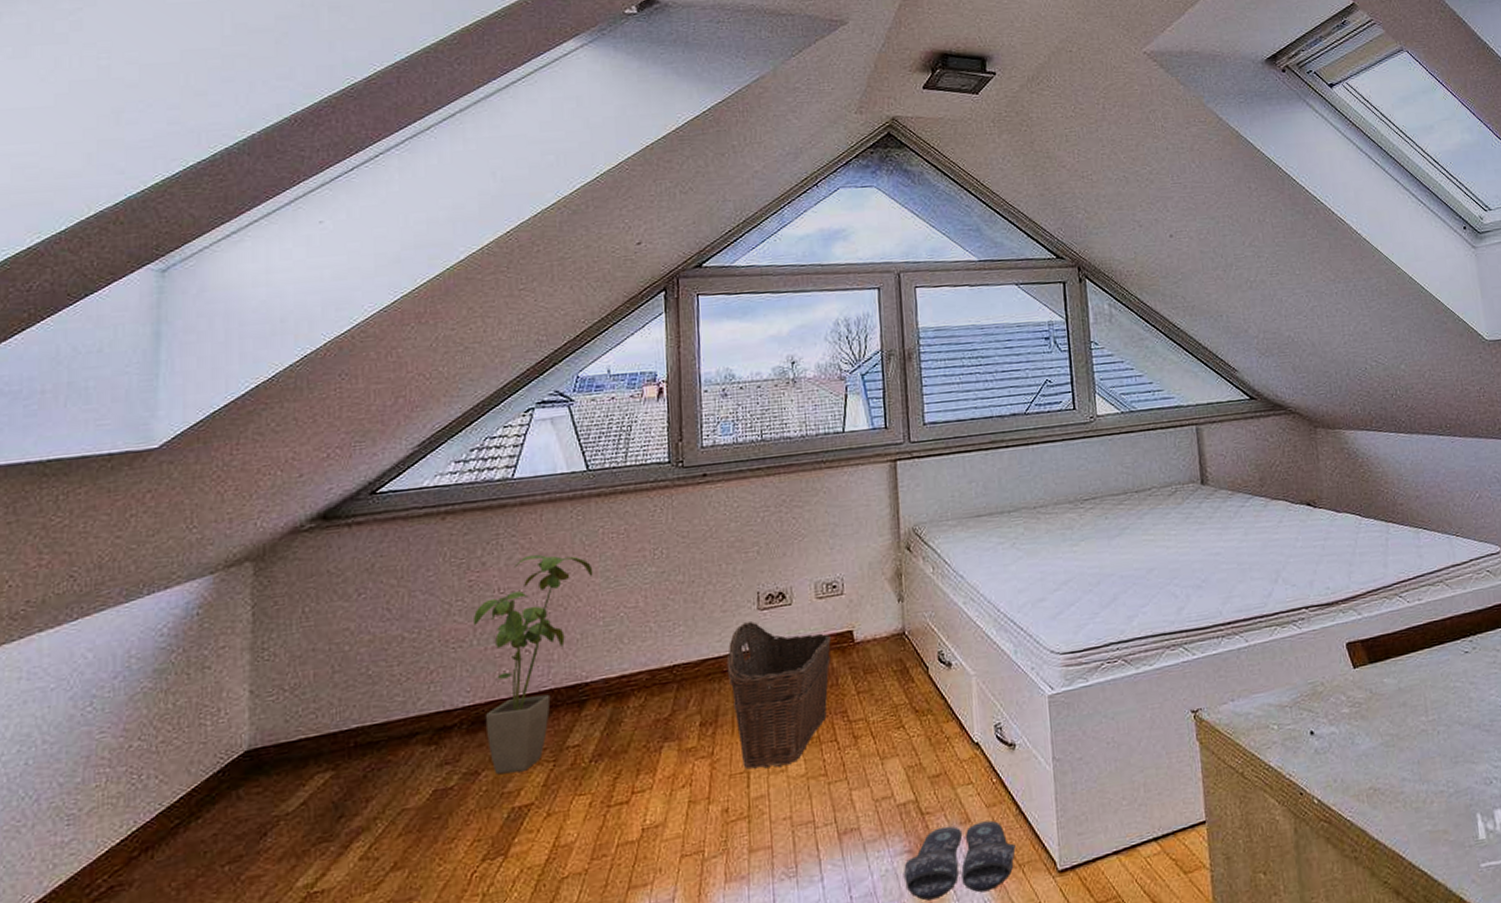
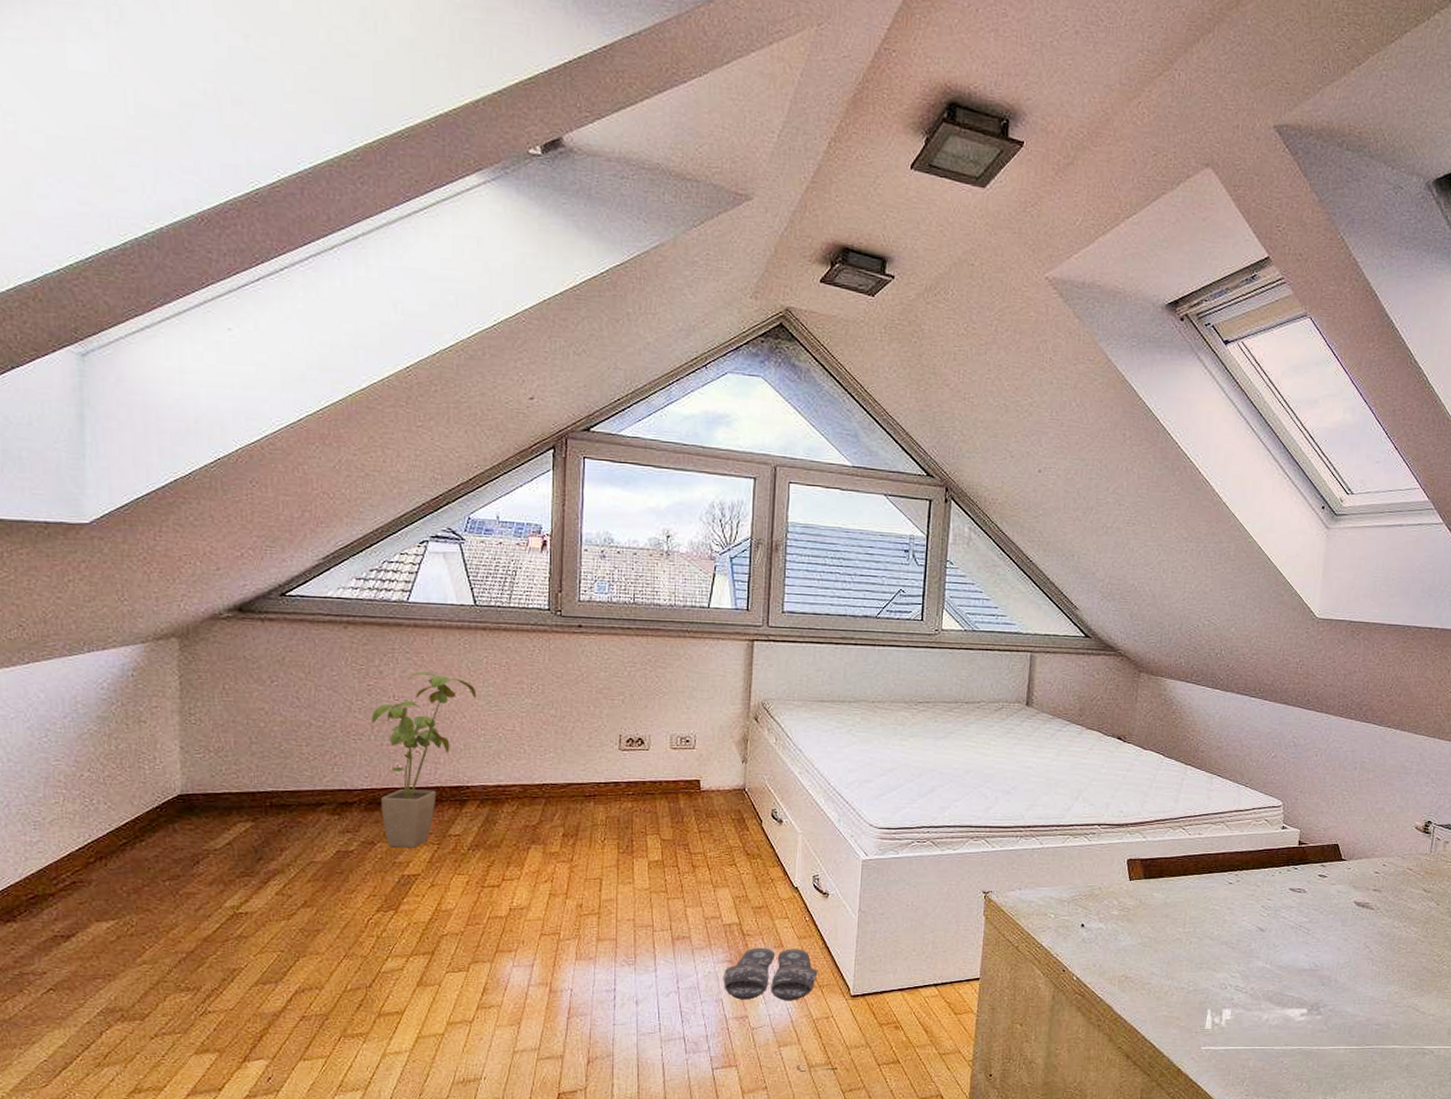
wicker basket: present [726,622,831,769] -> none [589,759,680,879]

